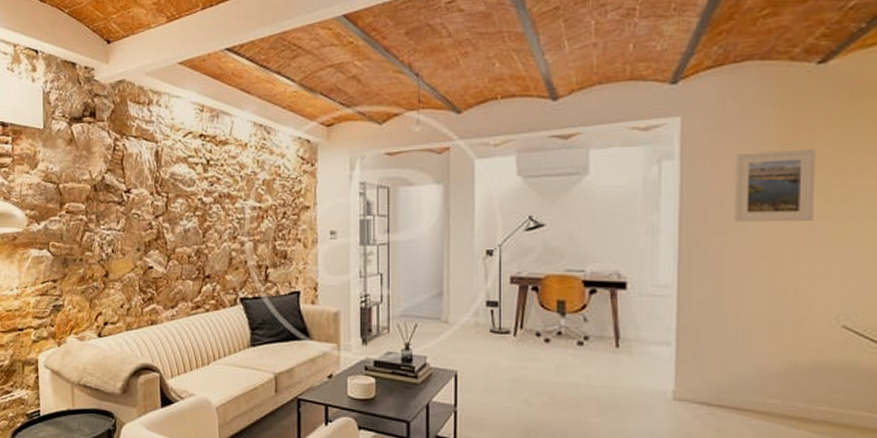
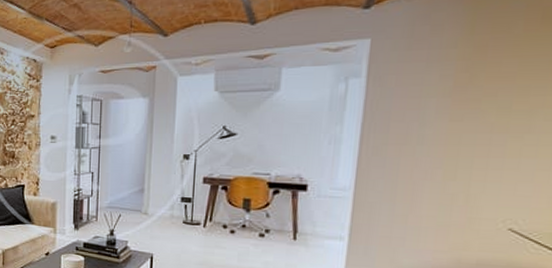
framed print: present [733,148,817,222] -> none [412,68,502,136]

